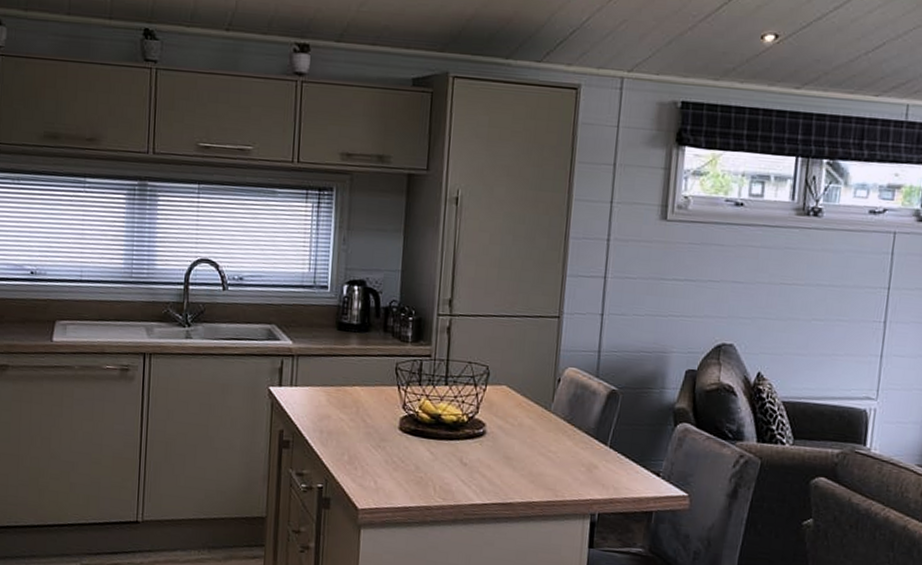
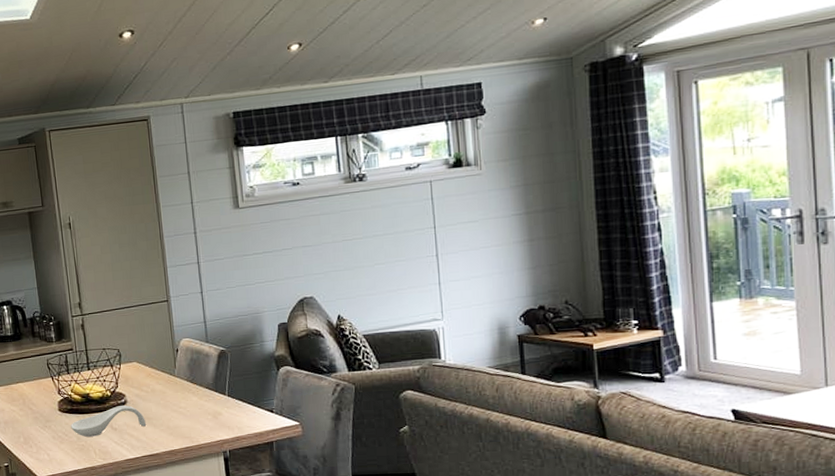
spoon rest: none [409,435,505,469] -> present [70,405,147,437]

